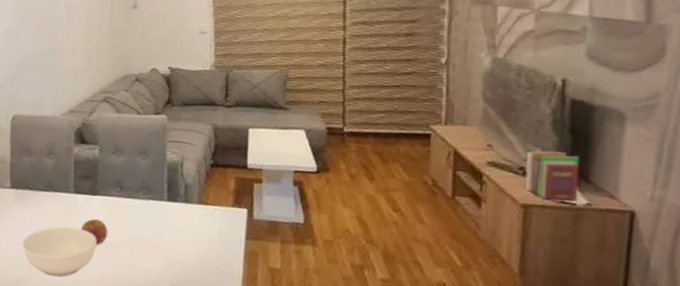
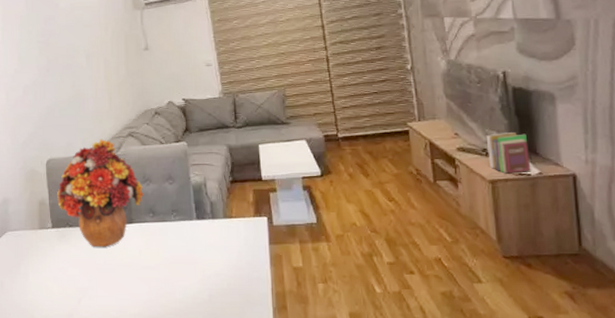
flower arrangement: none [18,100,113,217] -> present [56,138,144,248]
bowl: present [22,226,97,277] -> none [69,257,137,306]
fruit: present [80,218,108,245] -> none [121,245,147,269]

